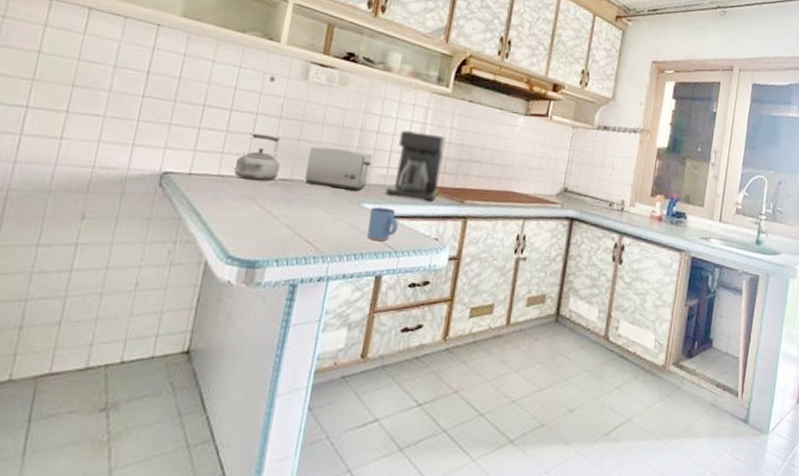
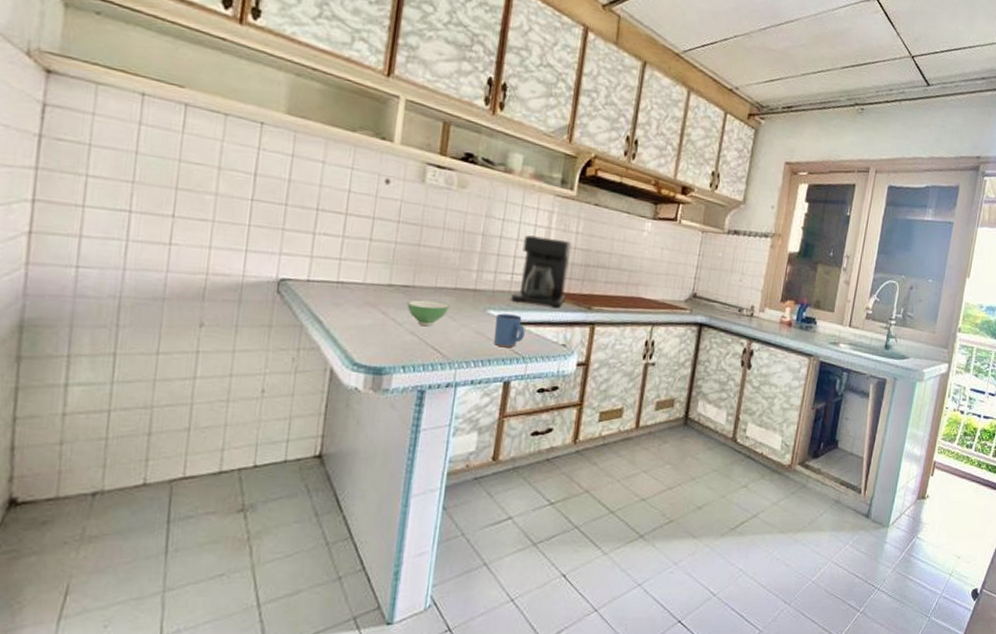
kettle: present [231,133,280,182] -> none [351,238,401,289]
bowl: none [284,193,326,220] -> present [406,299,450,327]
toaster: present [304,146,372,191] -> none [427,251,496,297]

